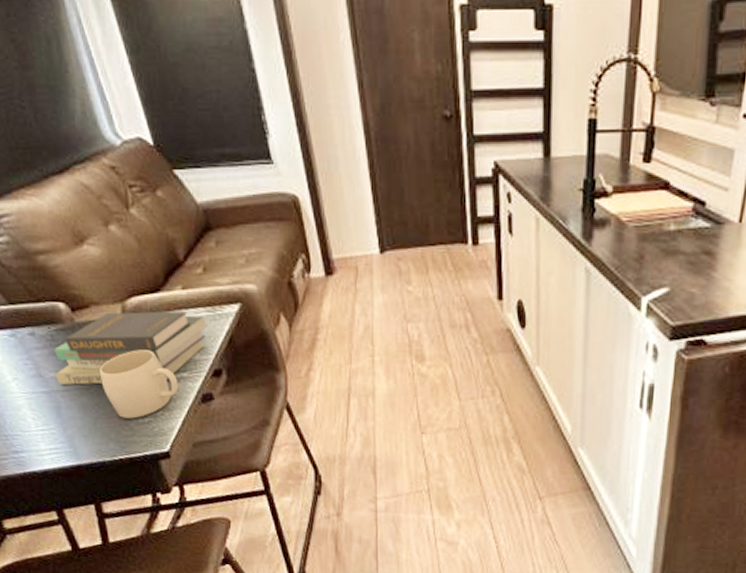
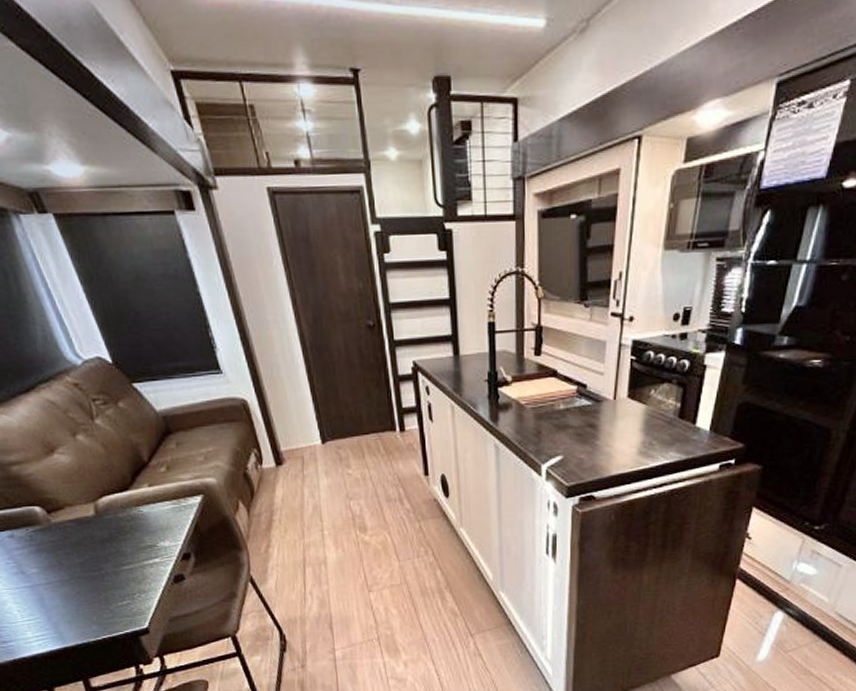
books: present [54,311,207,385] -> none [34,506,174,578]
mug: present [100,349,179,419] -> none [78,542,153,603]

